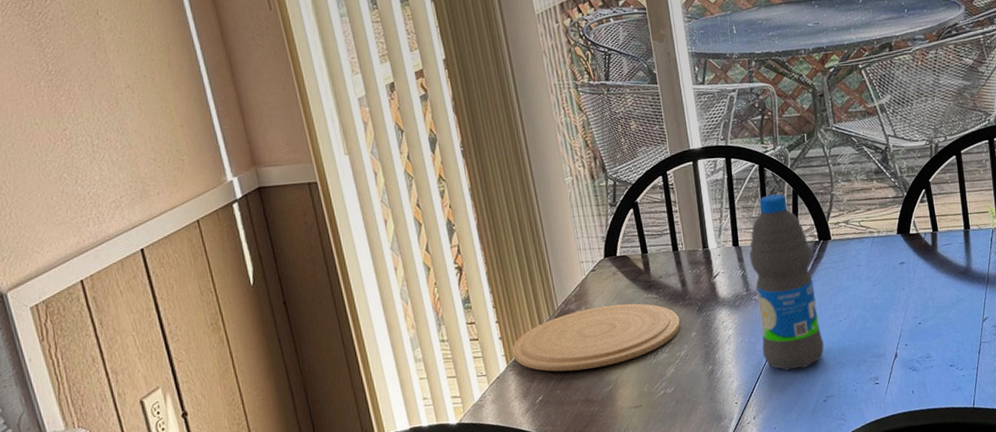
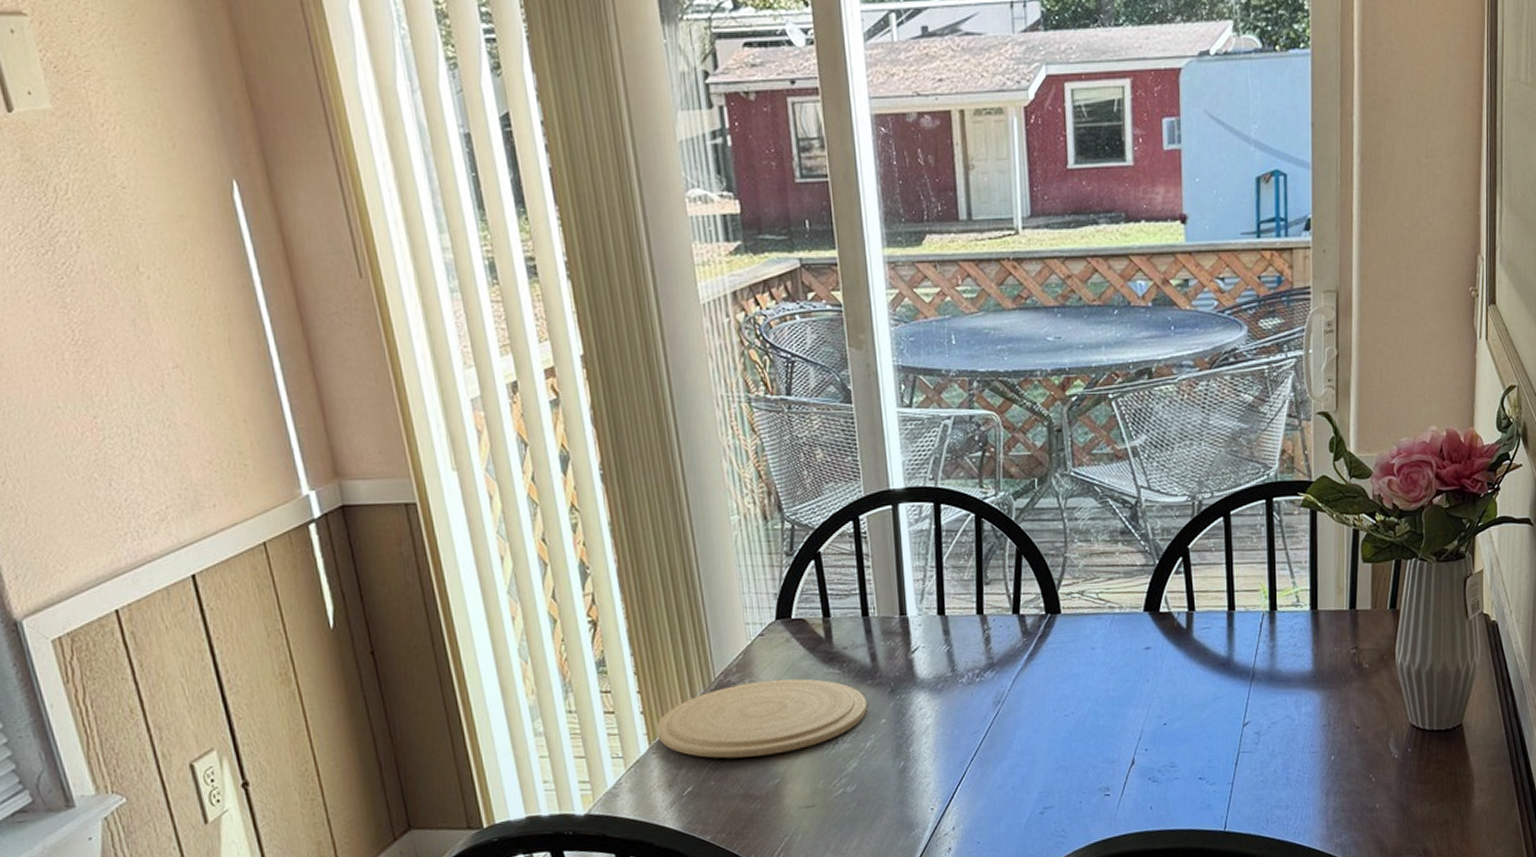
water bottle: present [749,194,824,371] -> none [958,552,1045,773]

